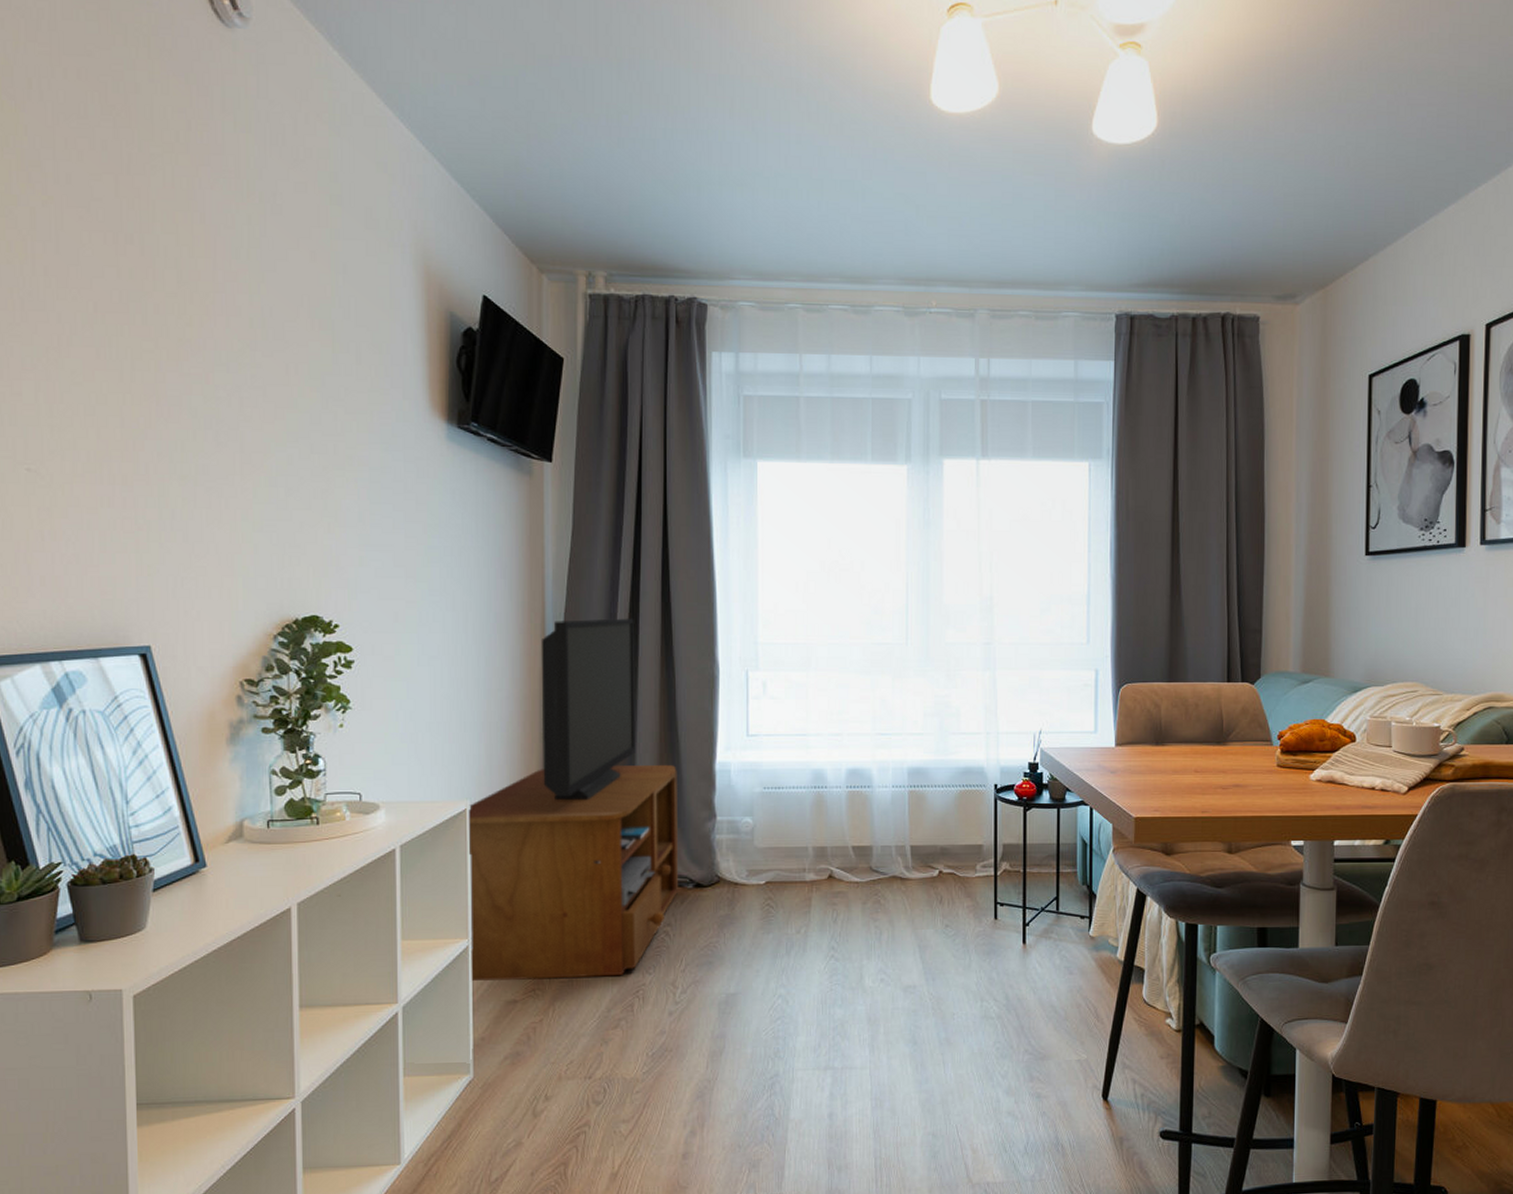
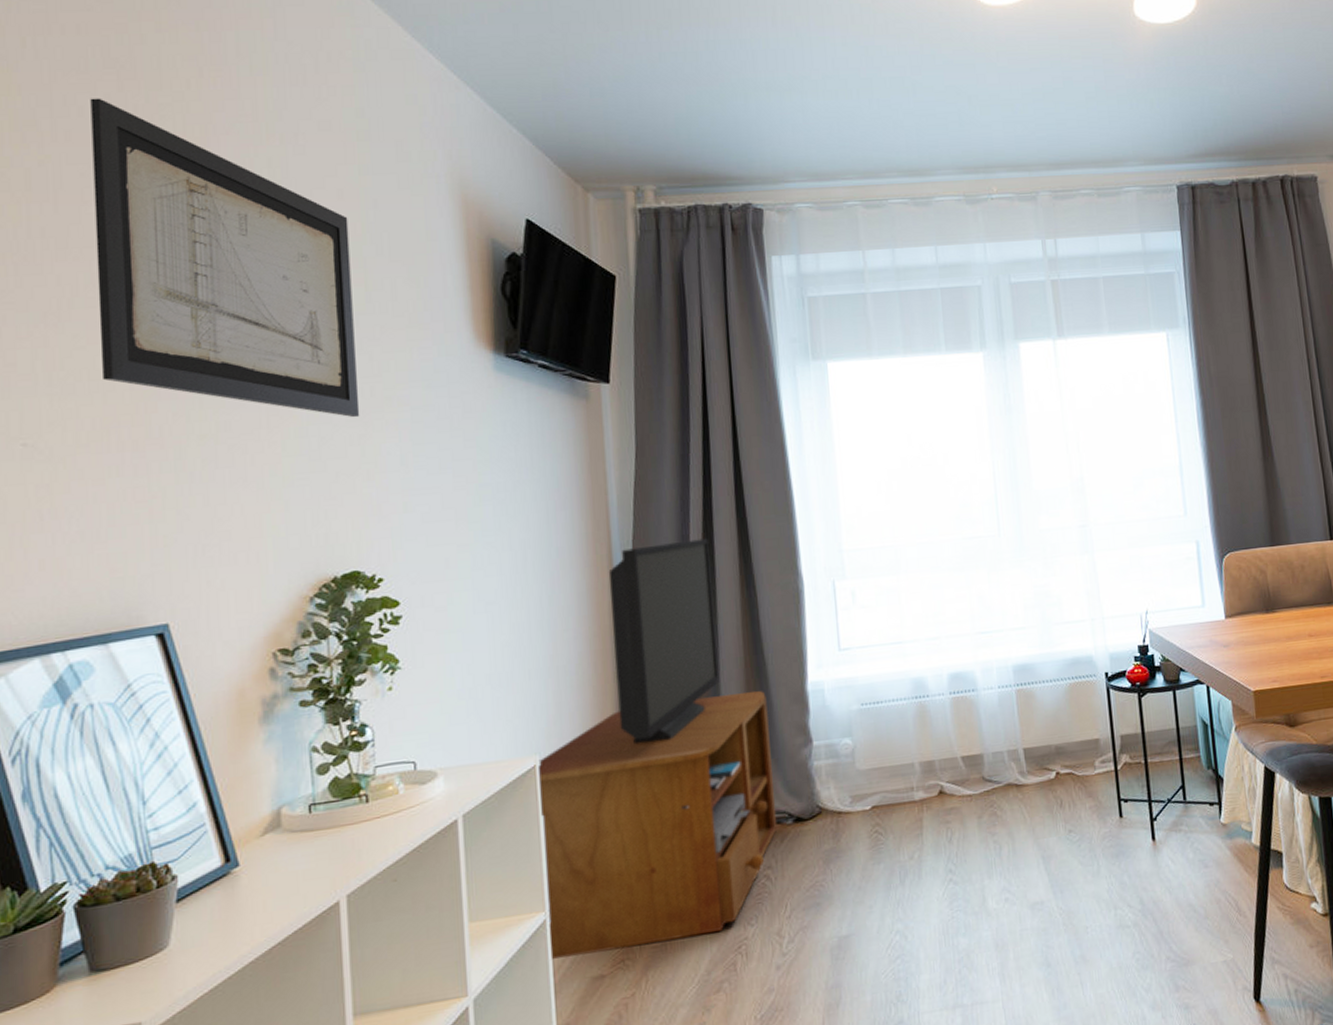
wall art: none [89,143,324,473] -> present [90,98,360,418]

